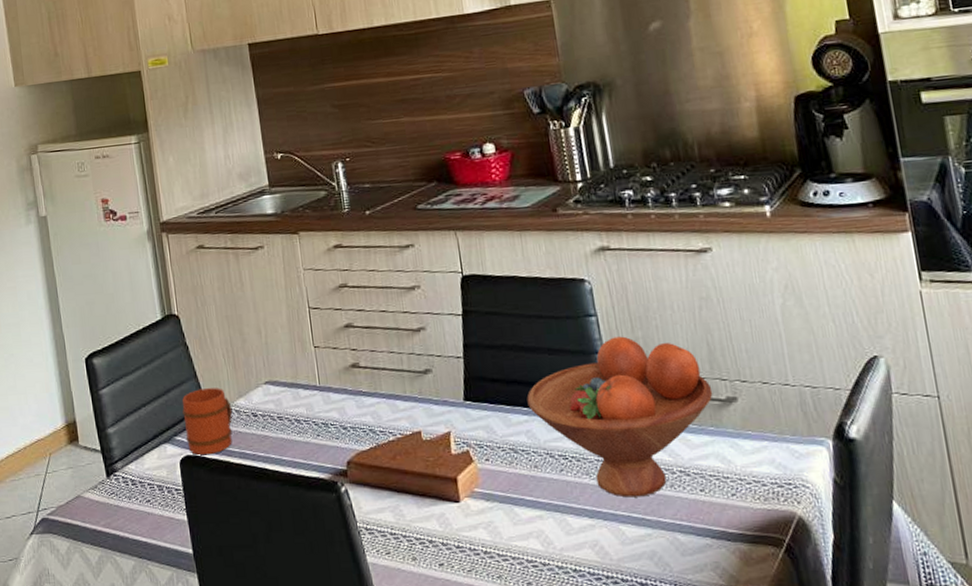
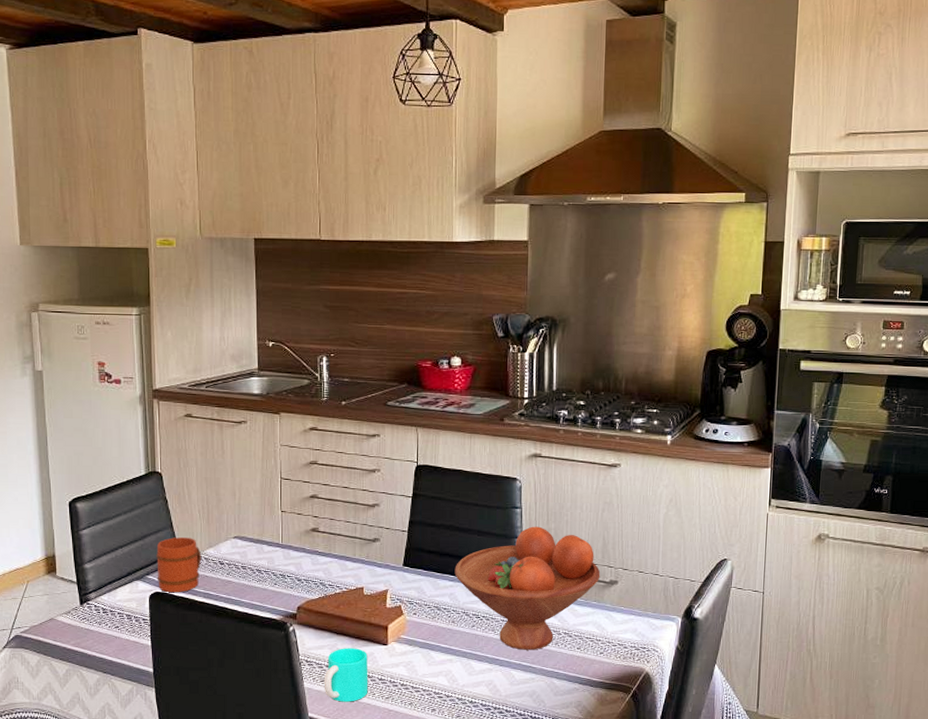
cup: none [389,508,445,579] -> present [324,648,369,702]

